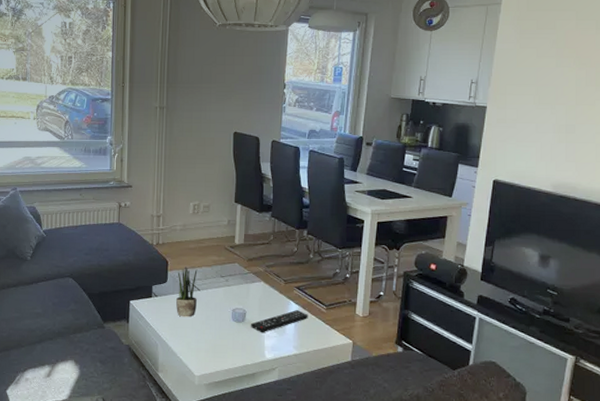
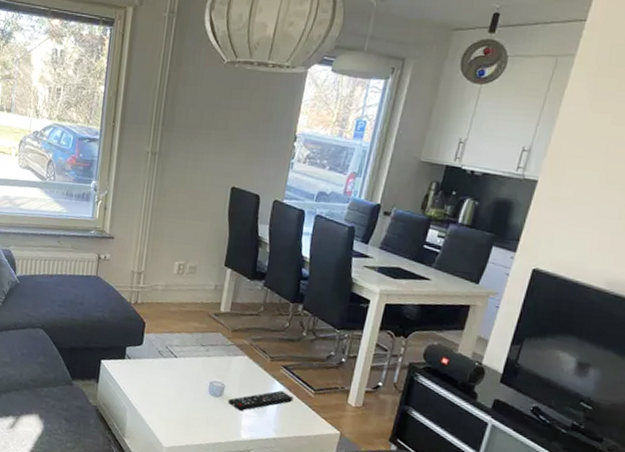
potted plant: present [176,267,198,317] -> none [149,330,177,385]

